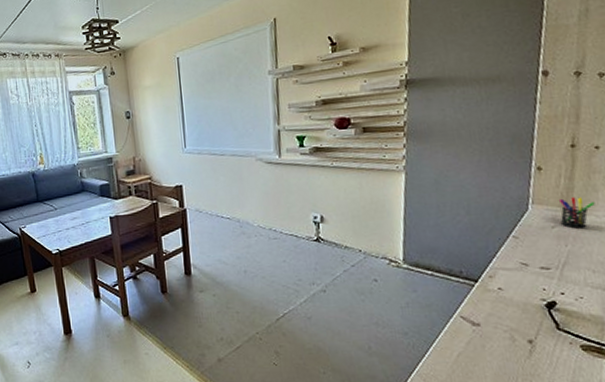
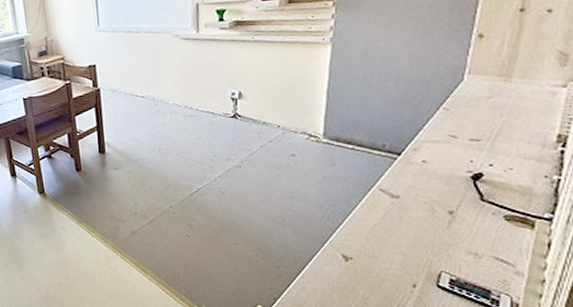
pen holder: present [558,197,595,229] -> none [497,65,539,99]

